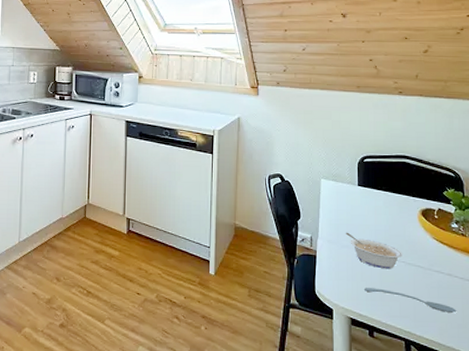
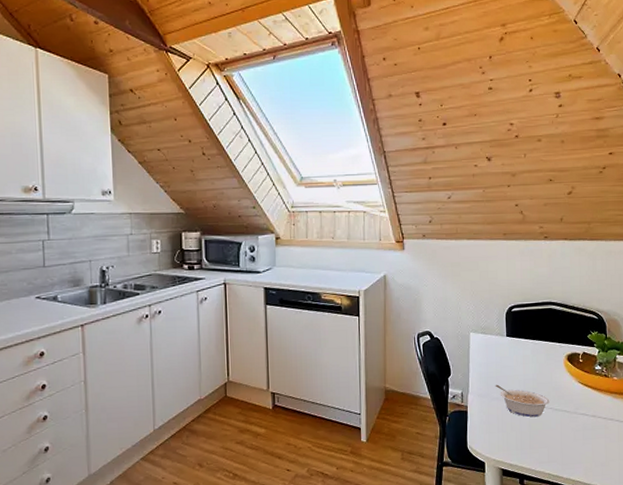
spoon: present [364,288,457,313] -> none [514,436,601,453]

